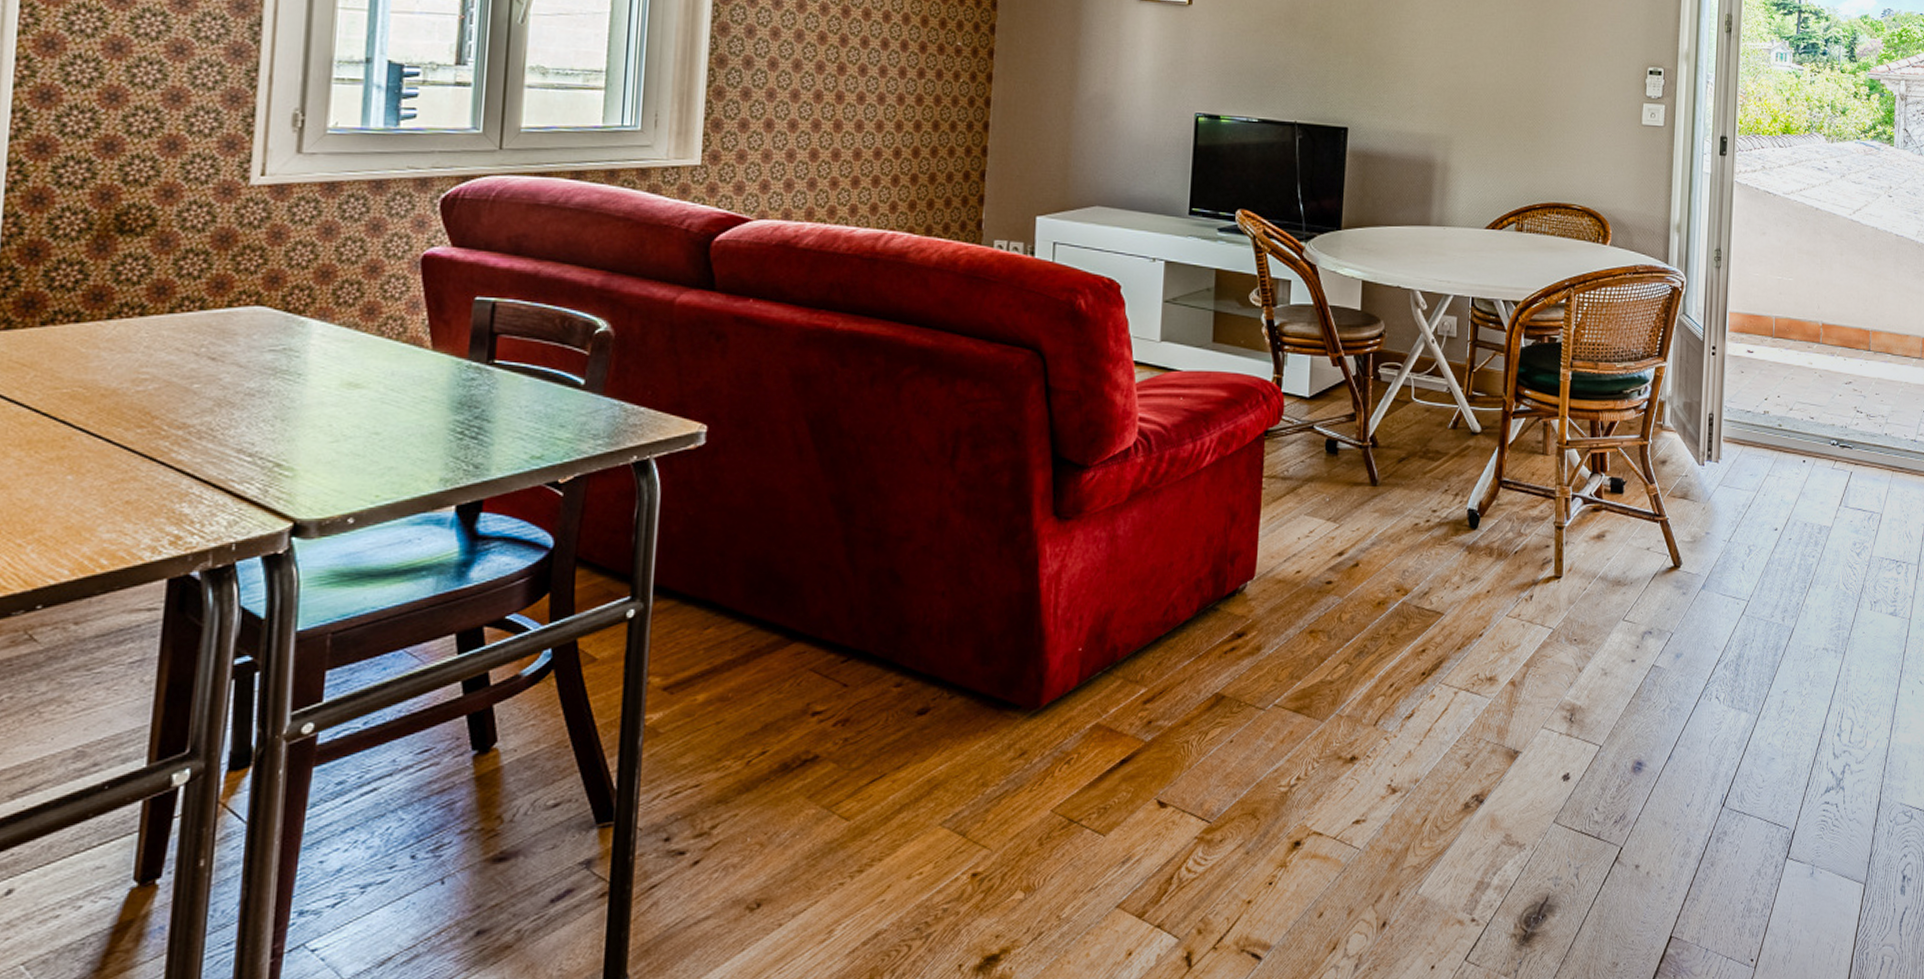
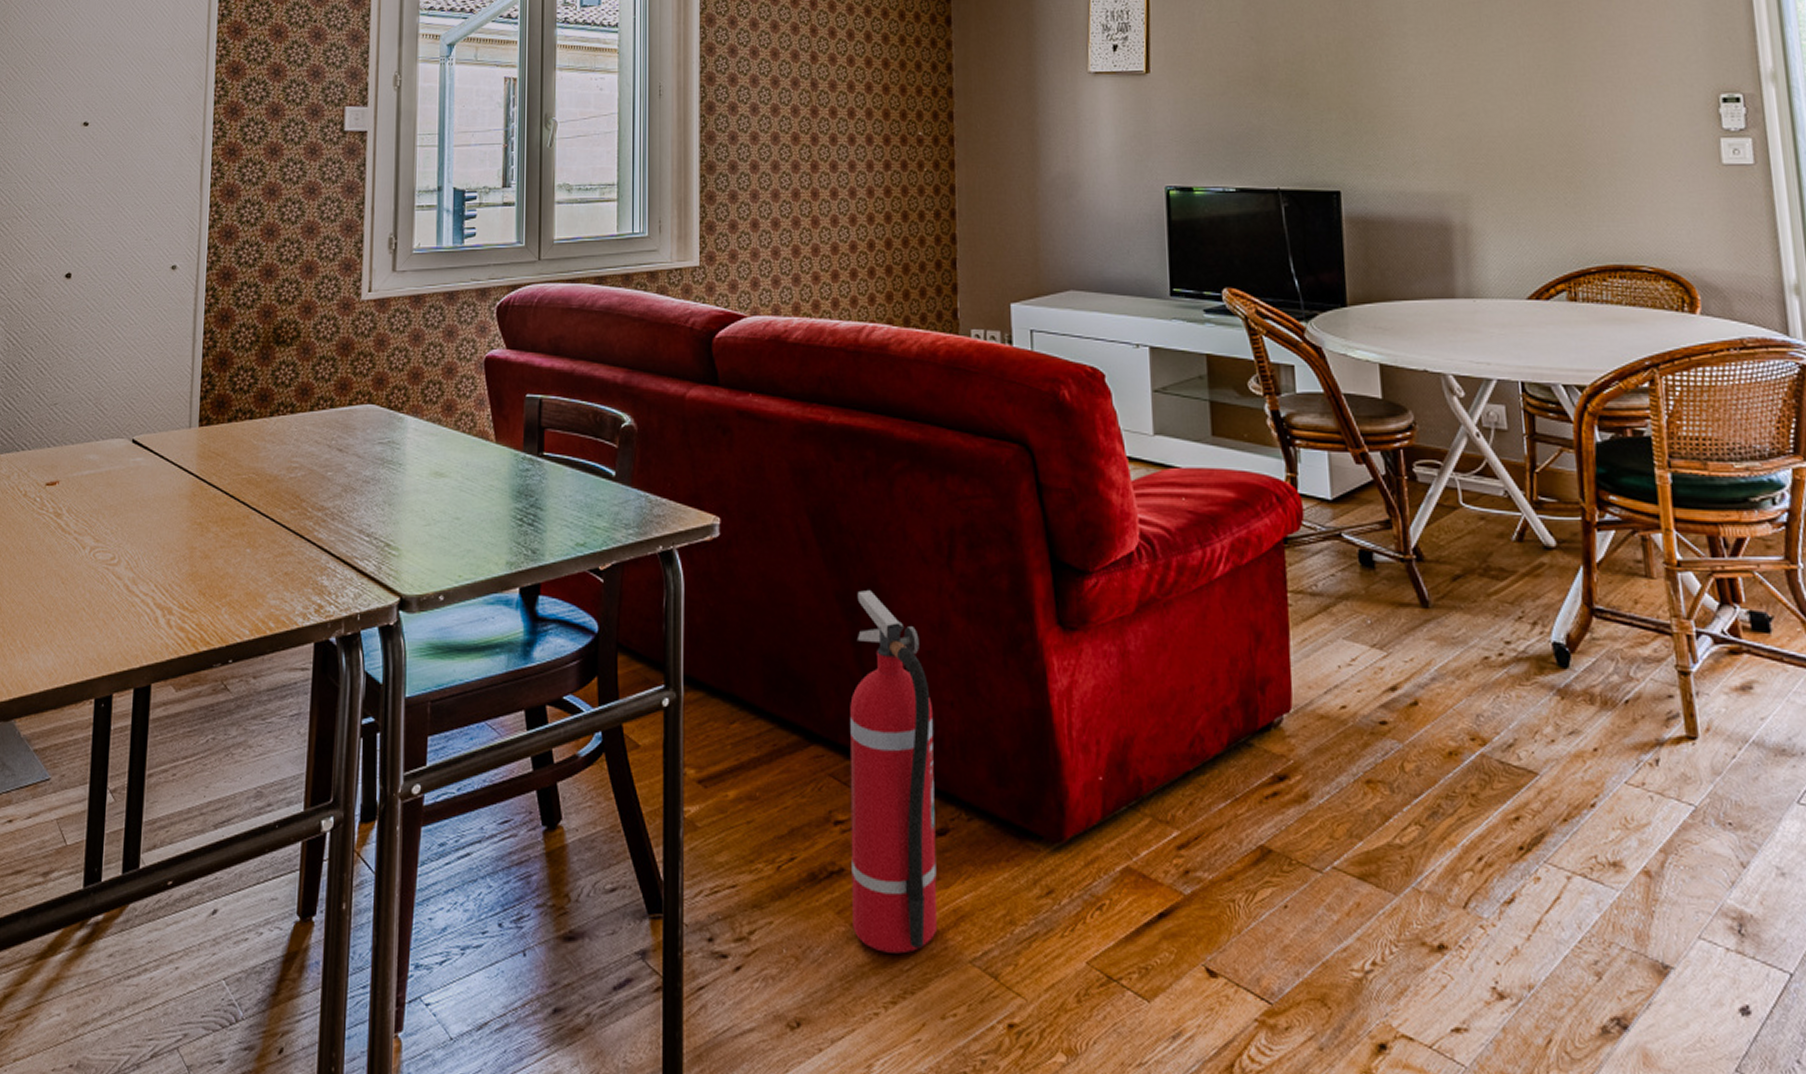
fire extinguisher: none [823,492,923,828] -> present [850,590,938,954]

